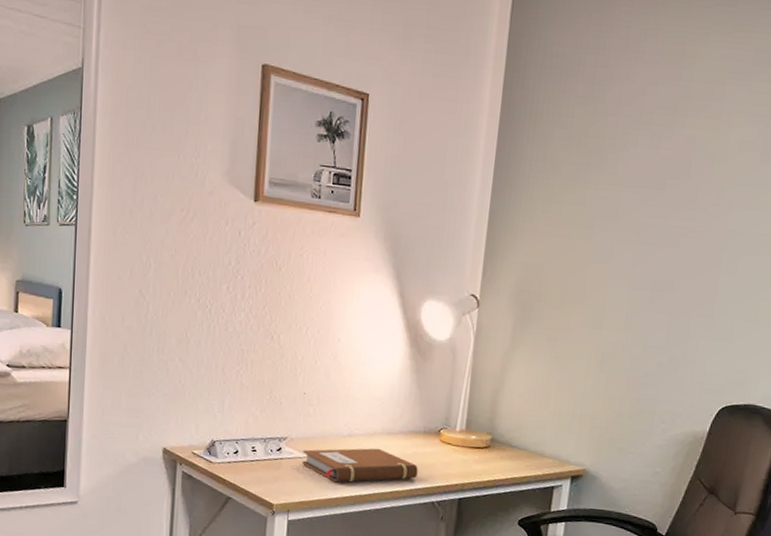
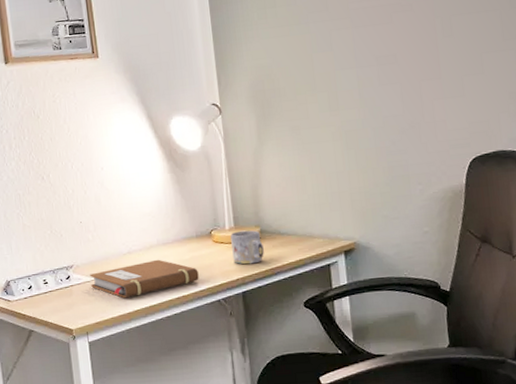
mug: none [457,434,491,472] -> present [230,230,264,265]

